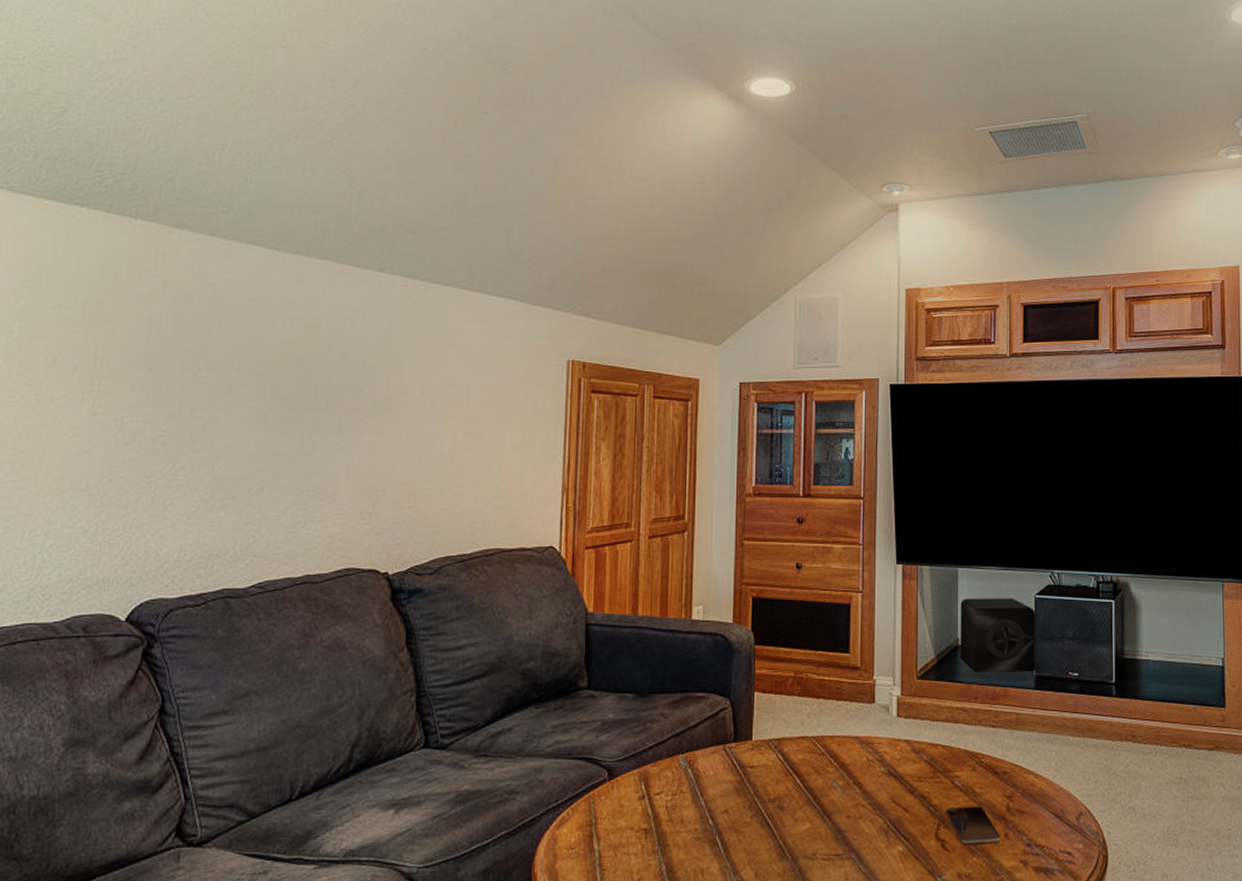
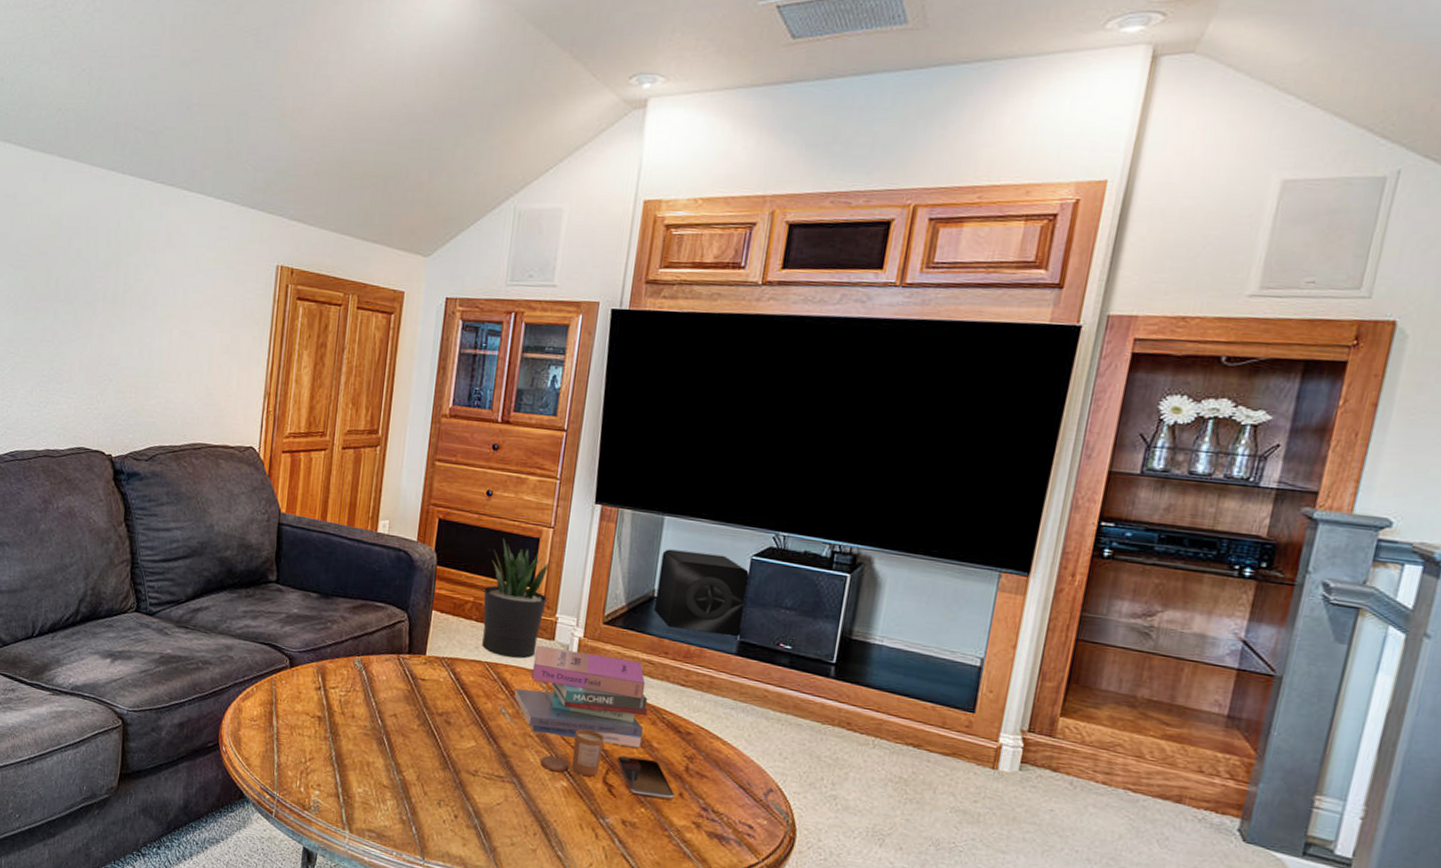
planter: none [803,608,863,729] -> present [482,538,551,659]
books: none [843,710,967,800] -> present [514,645,648,748]
candle: none [875,787,932,838] -> present [540,728,605,777]

